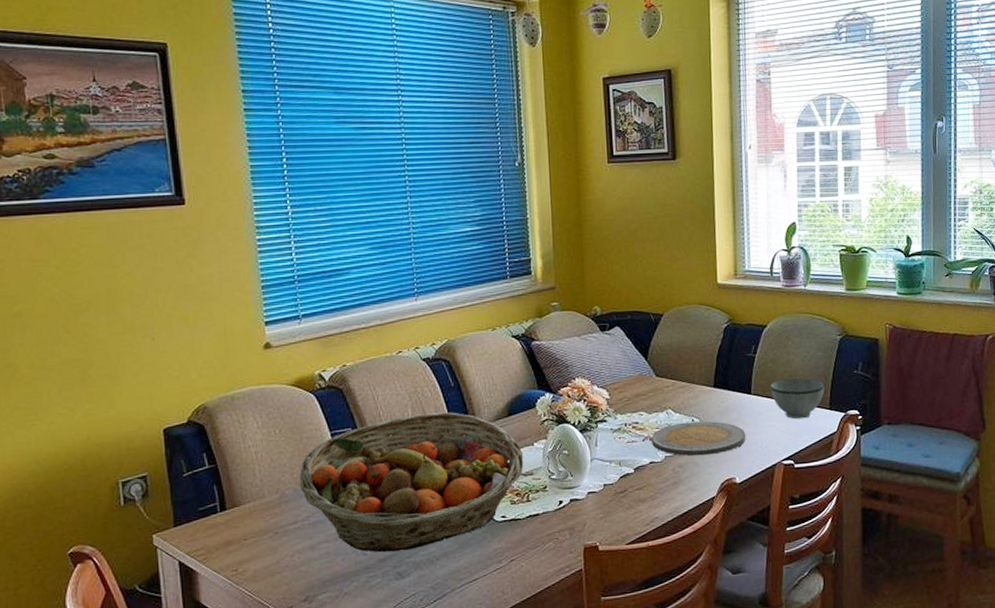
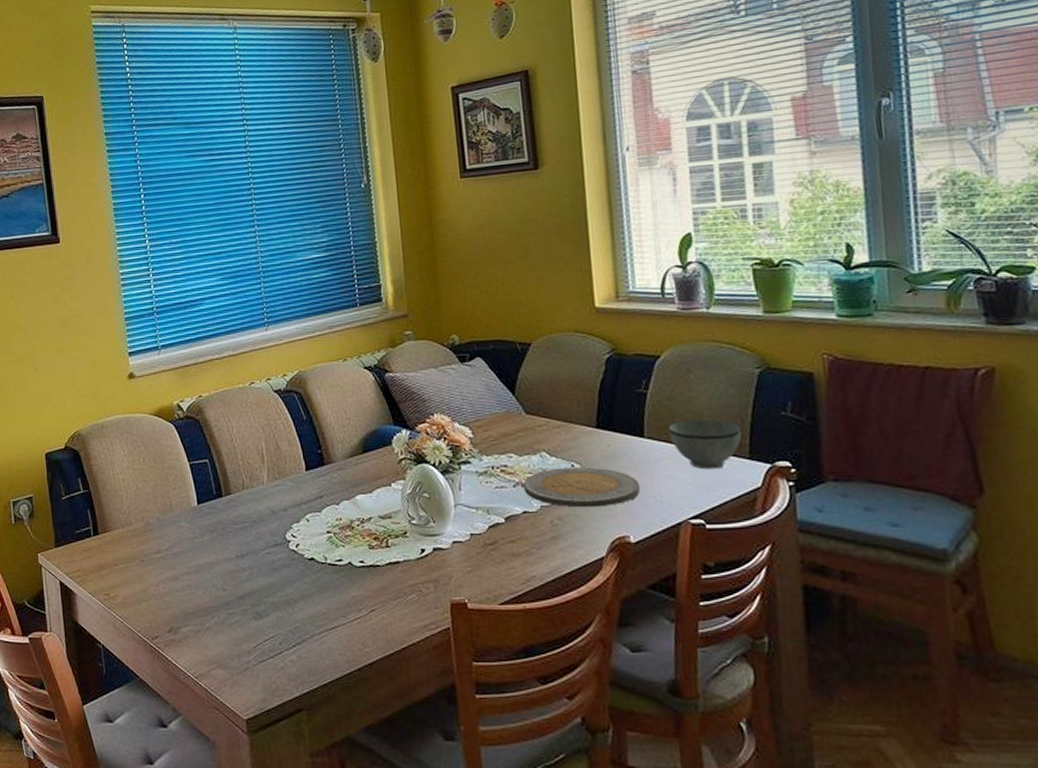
fruit basket: present [300,412,524,553] -> none [162,446,382,590]

